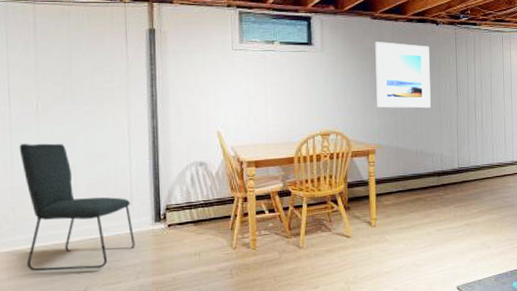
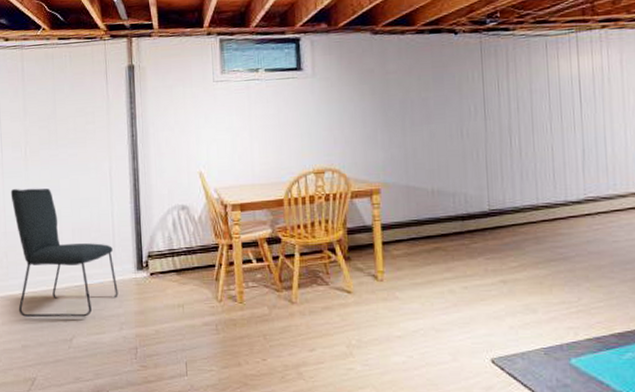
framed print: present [375,42,431,109] -> none [377,60,450,139]

